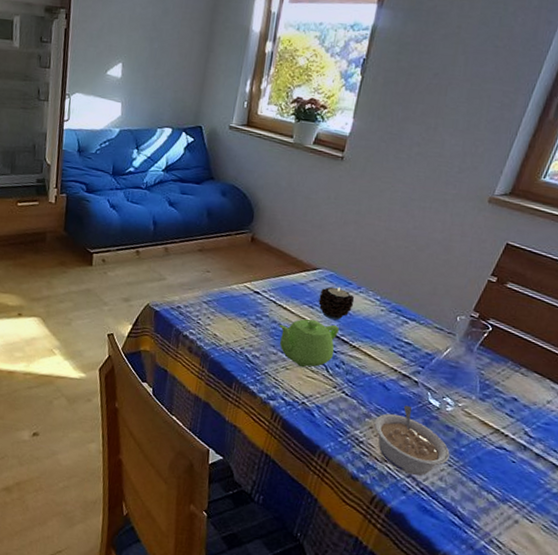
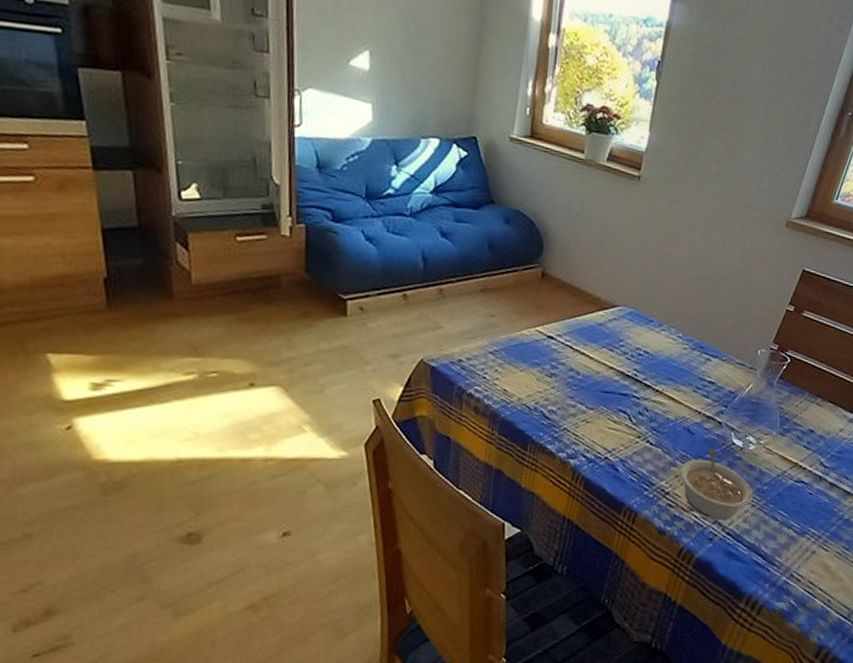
teapot: present [279,319,339,368] -> none [576,363,641,419]
candle: present [318,286,355,320] -> none [619,325,657,362]

